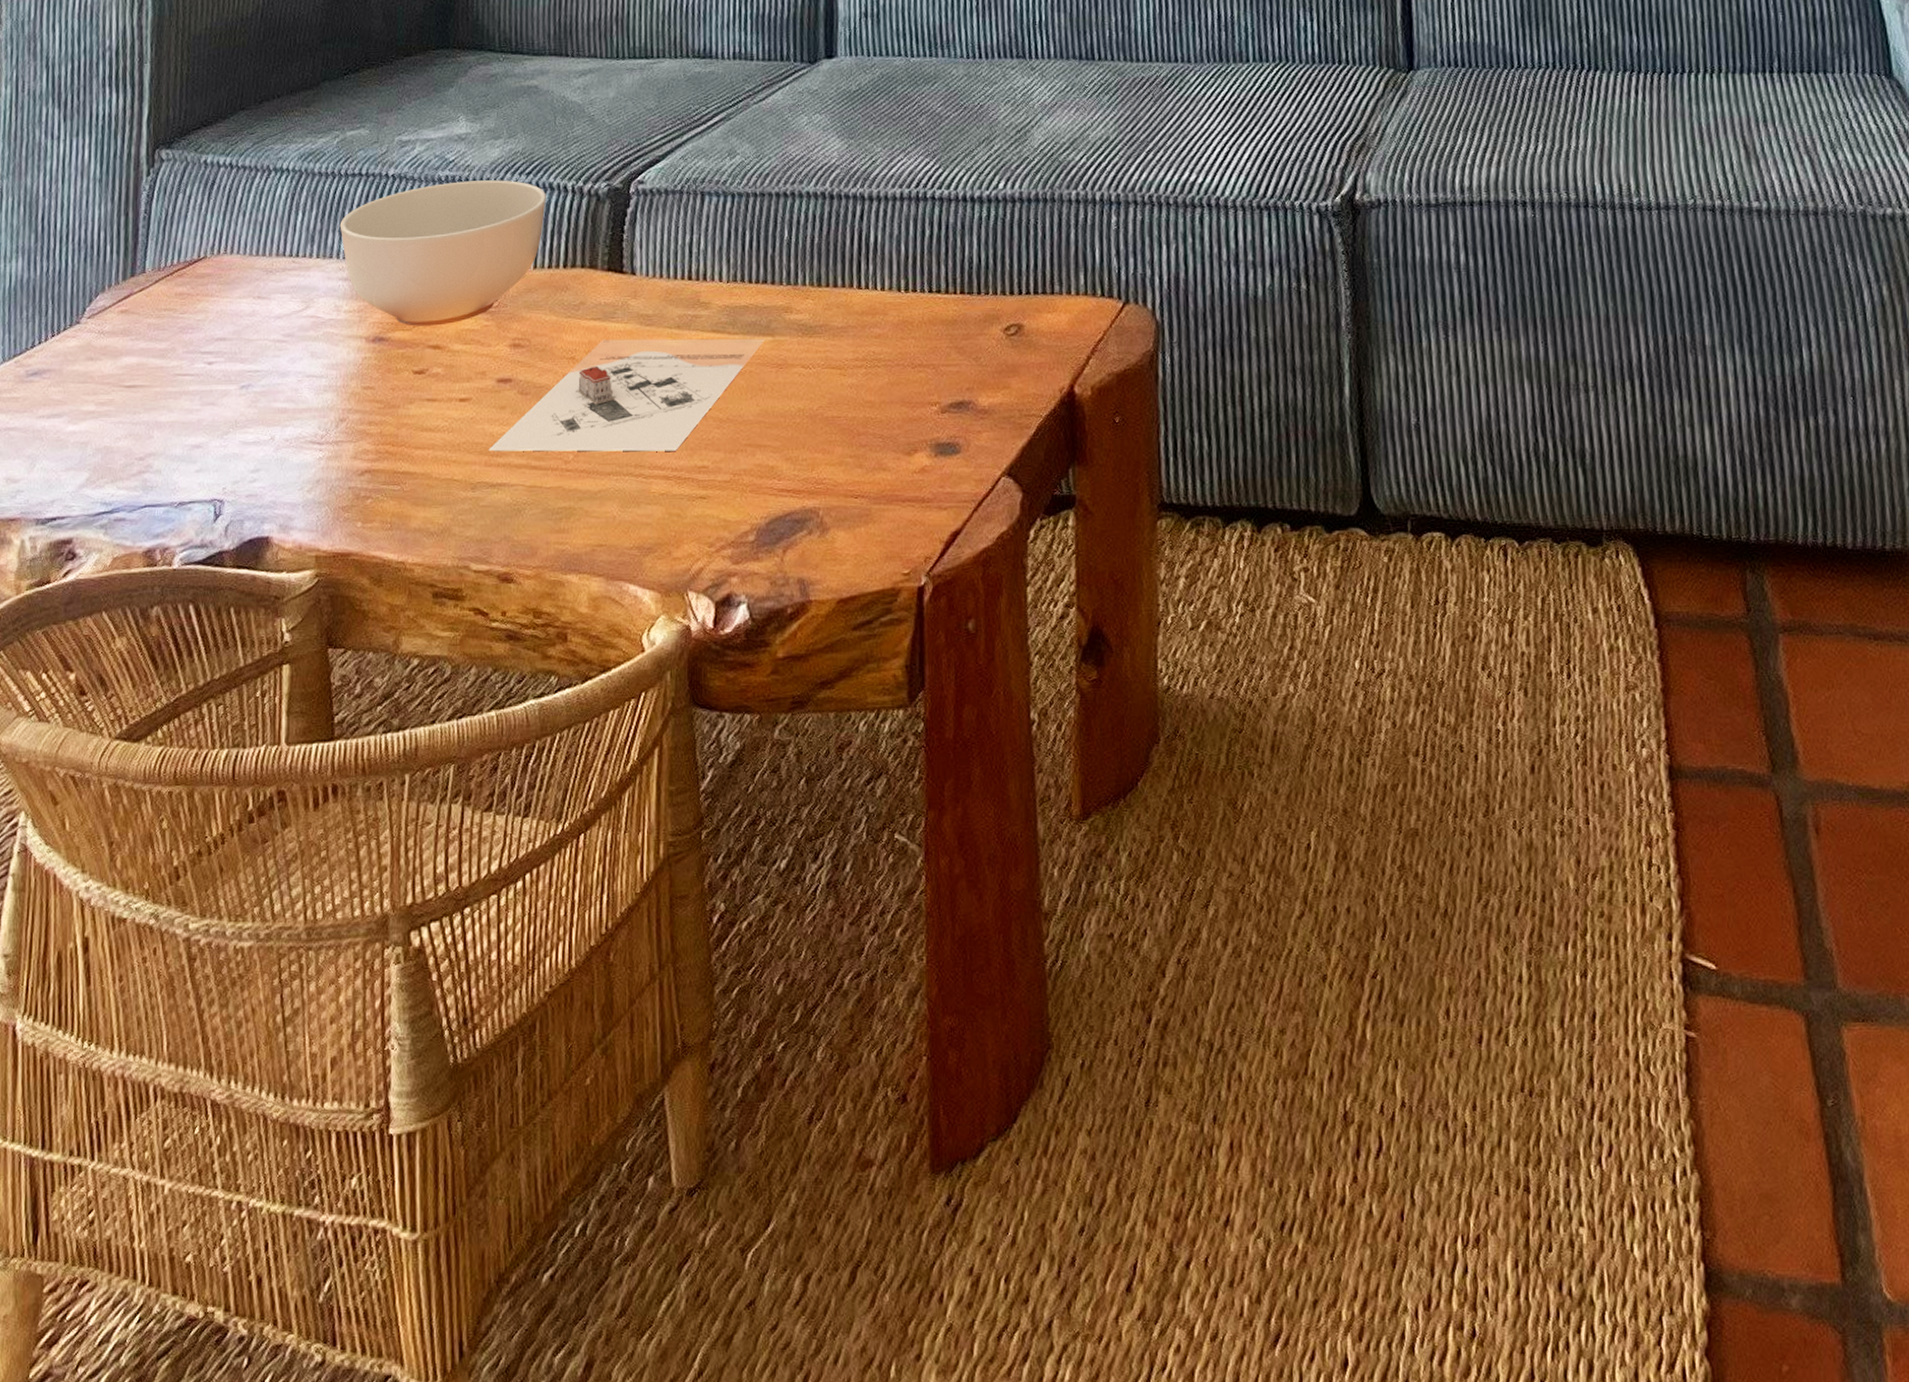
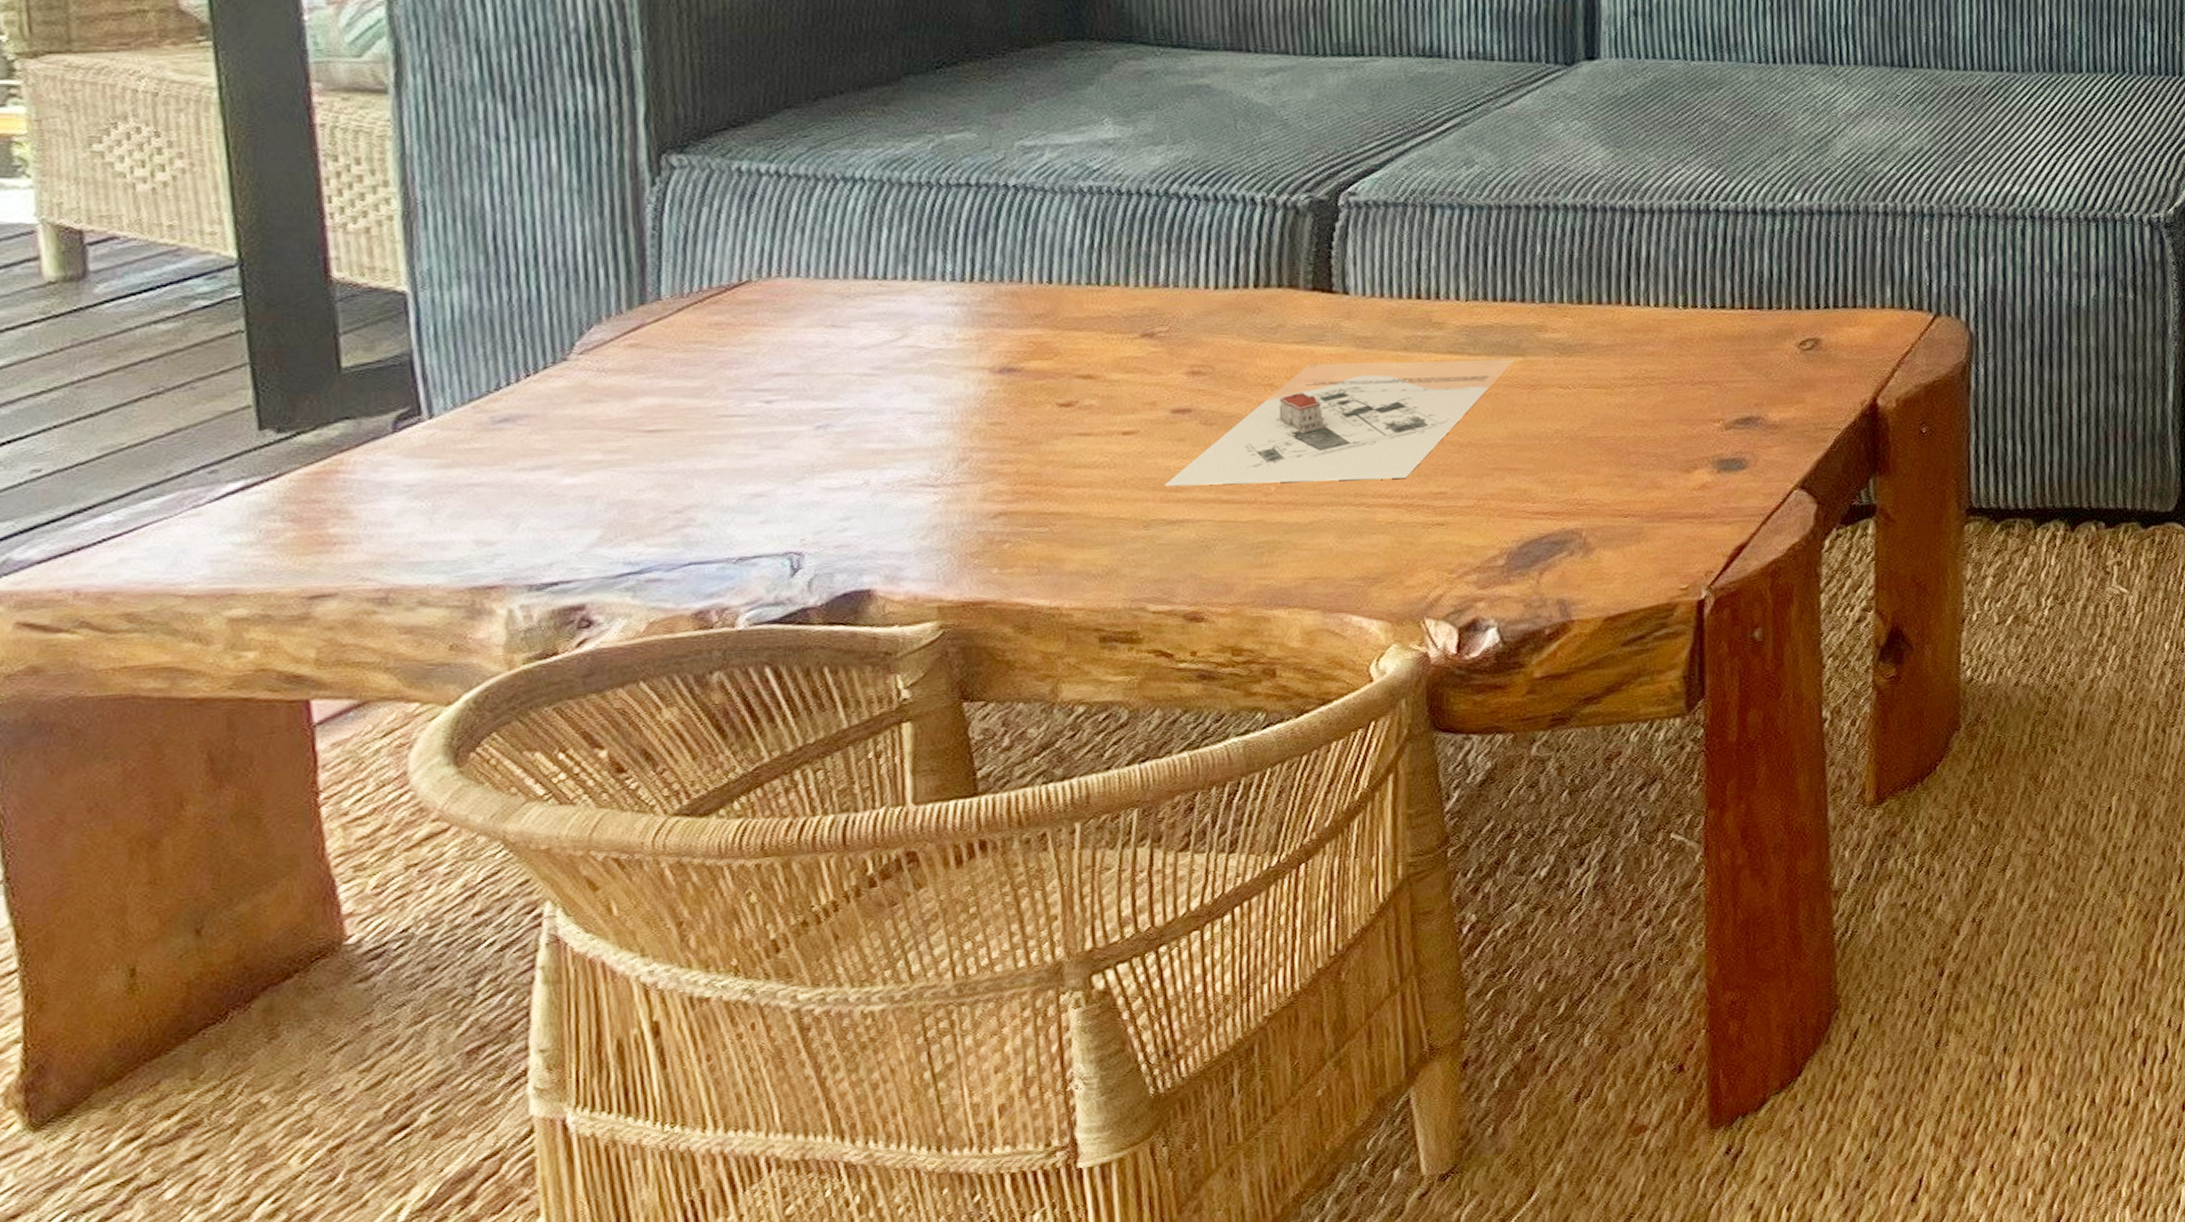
bowl: present [339,180,547,326] -> none [942,191,1229,355]

